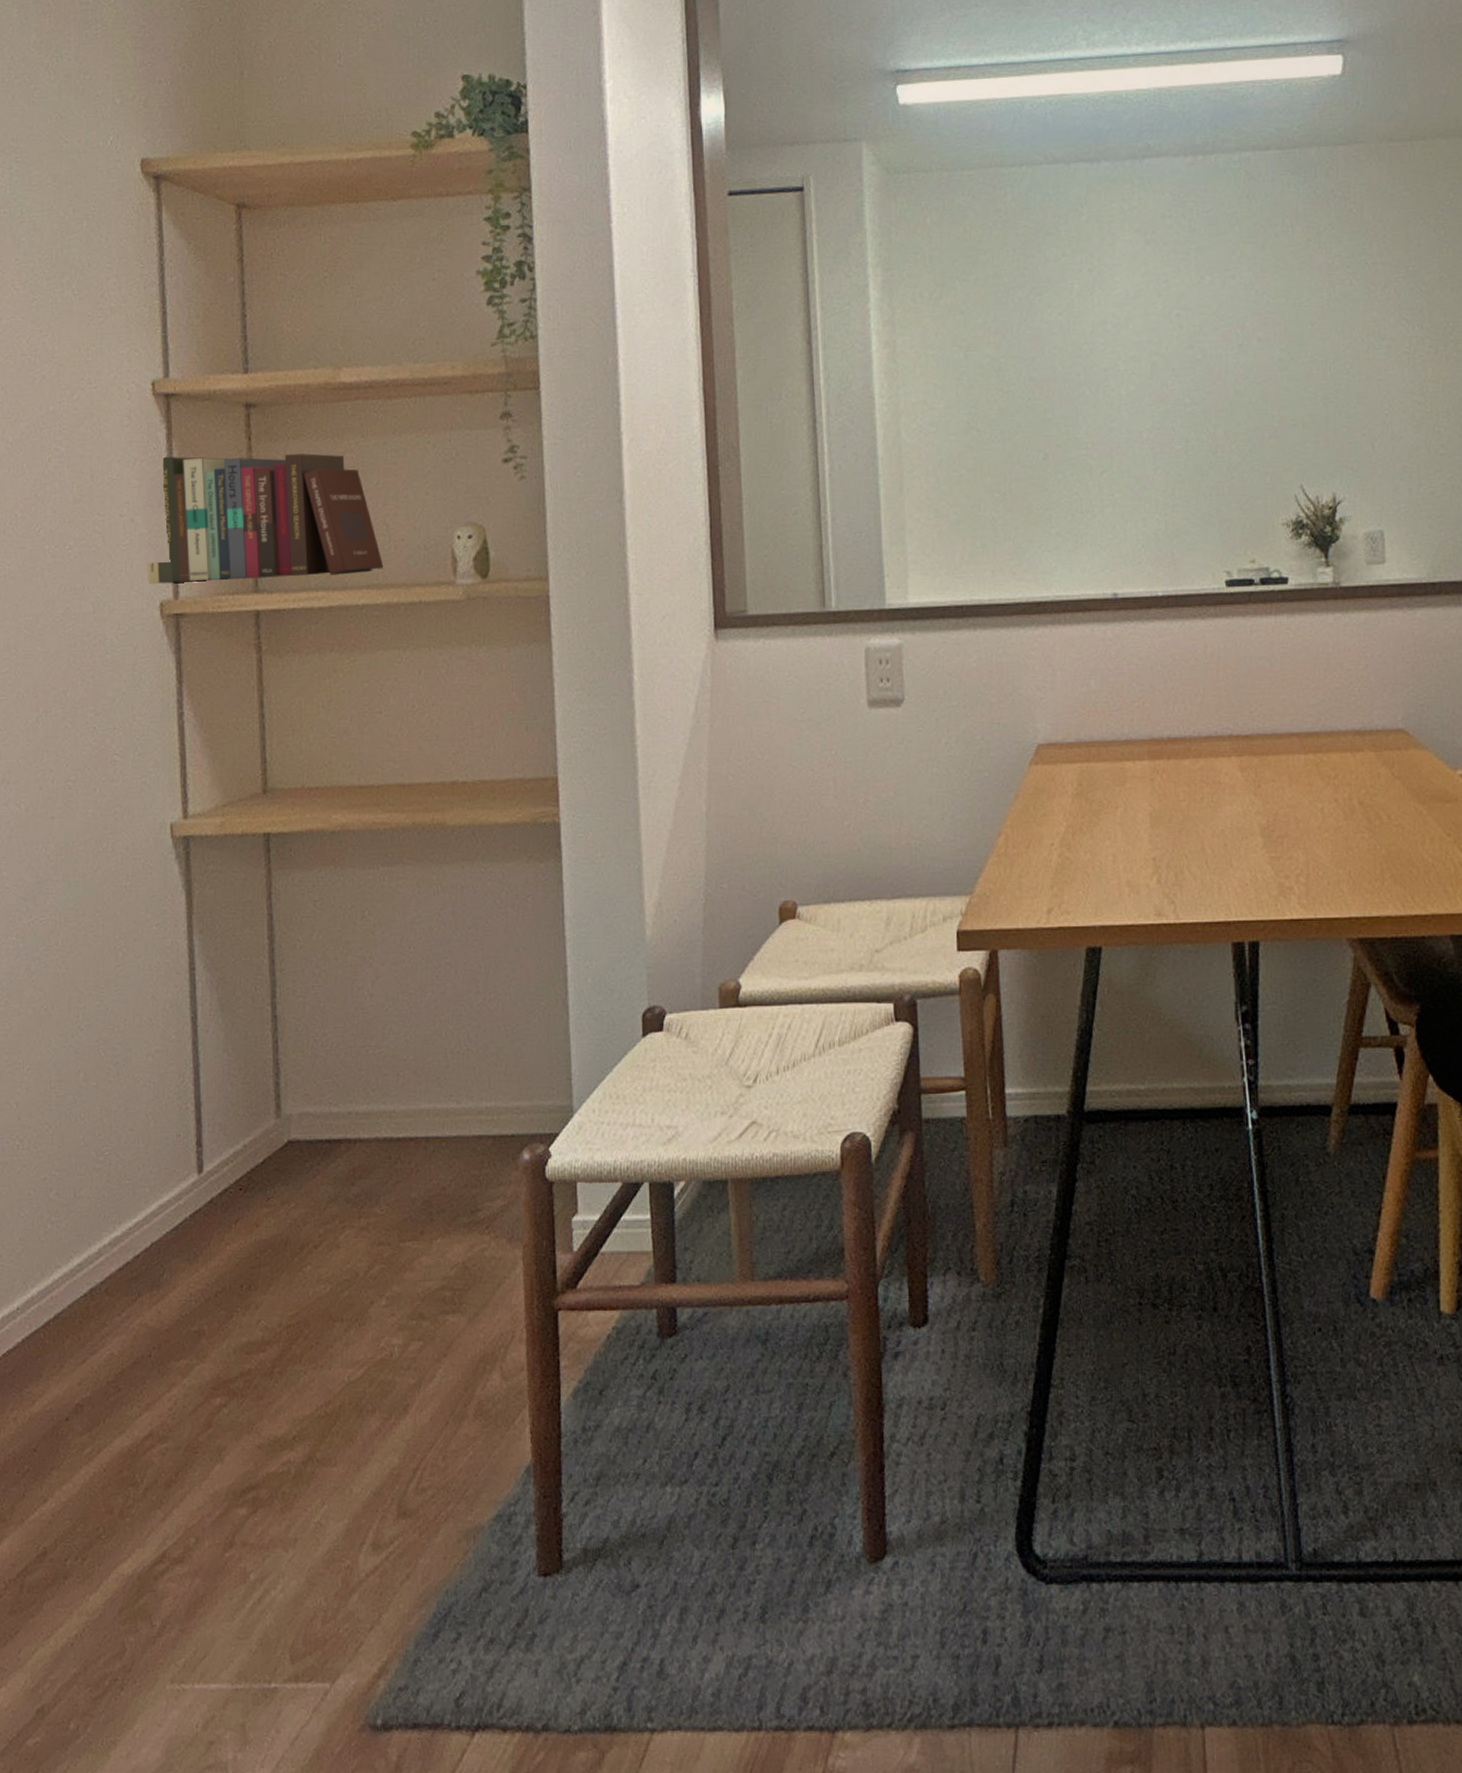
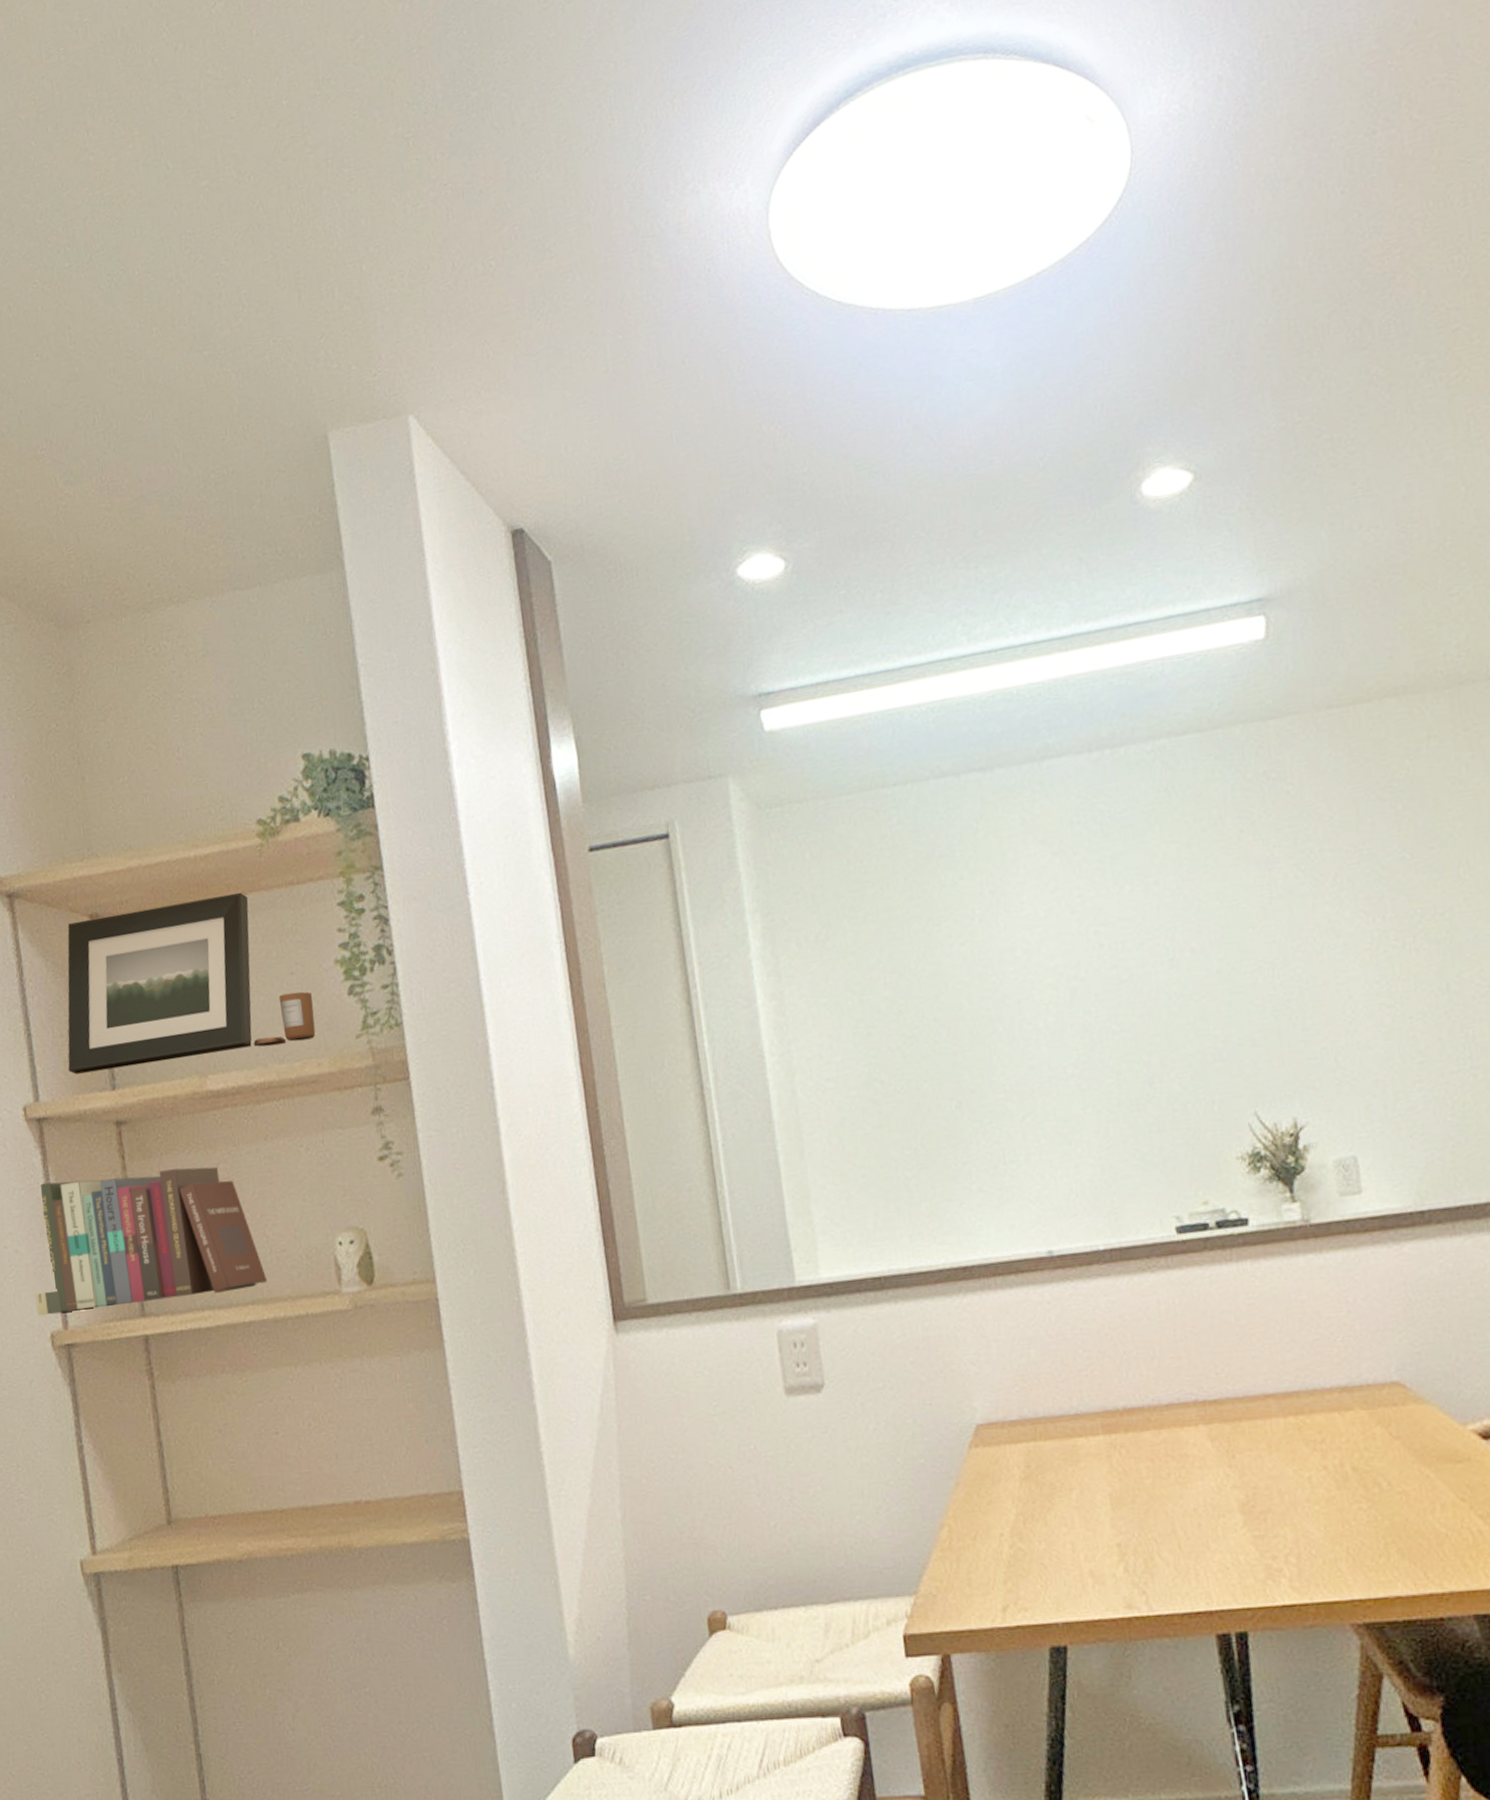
picture frame: none [202,198,397,355] -> present [67,892,252,1075]
candle: none [390,297,452,346] -> present [253,991,316,1047]

